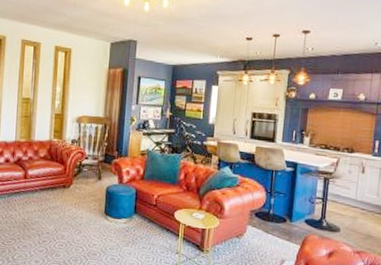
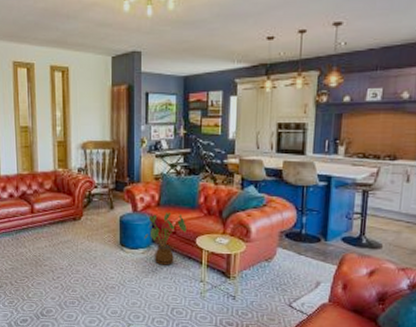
house plant: none [127,185,167,236] -> present [144,211,187,265]

